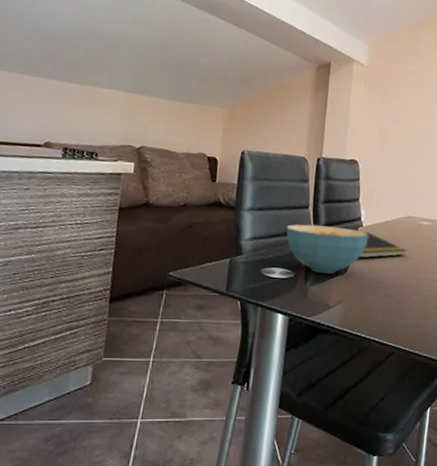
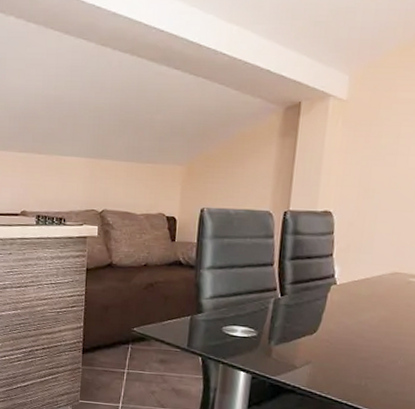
cereal bowl: present [286,224,368,274] -> none [248,282,343,334]
notepad: present [359,232,407,258] -> none [331,290,391,319]

